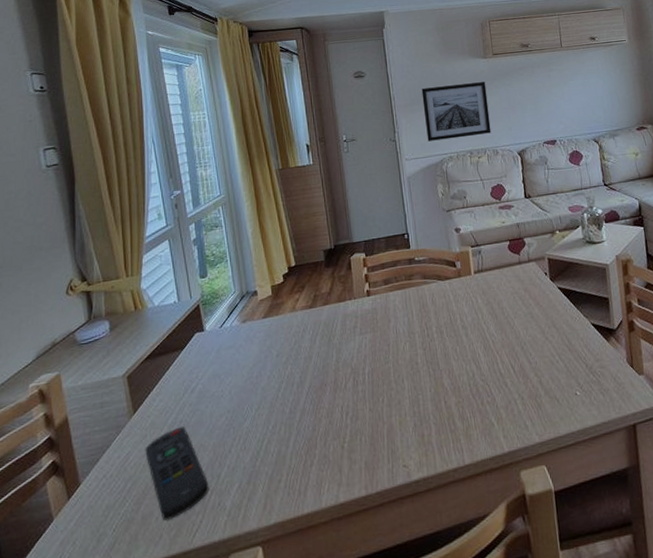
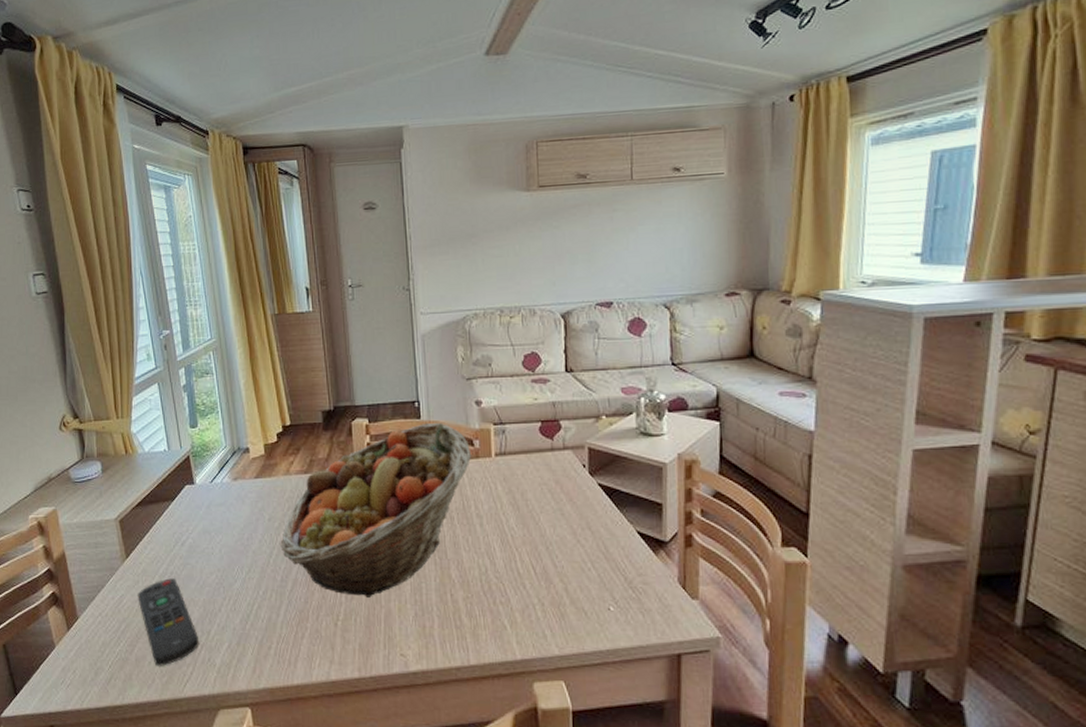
fruit basket: none [288,249,455,417] -> present [280,422,472,597]
wall art: present [421,82,492,142] -> none [444,222,529,293]

